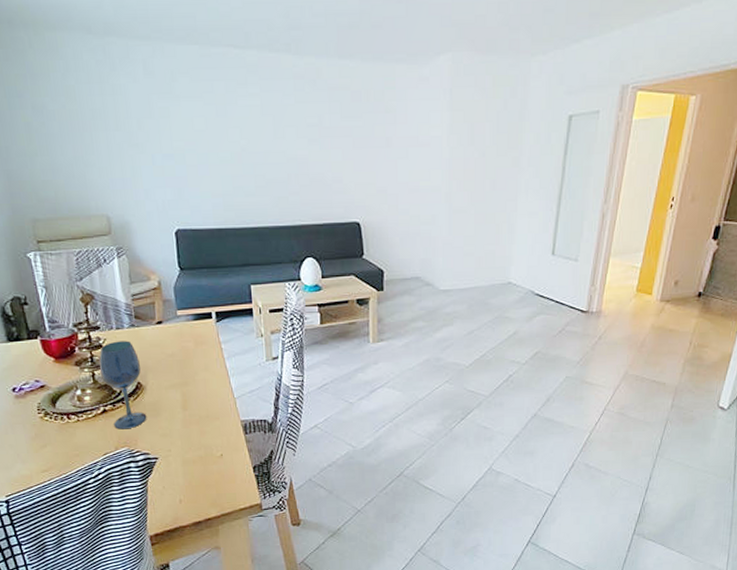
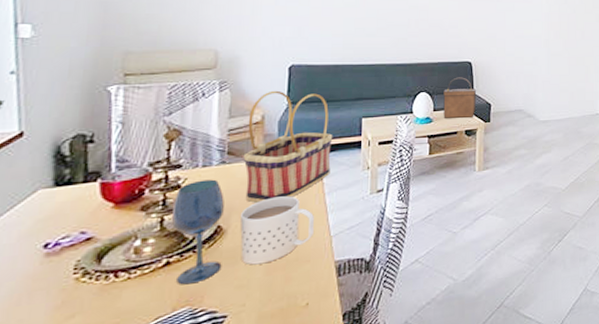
basket: none [147,256,227,364] -> present [243,90,333,203]
mug: none [155,359,220,418] -> present [240,196,315,265]
handbag: none [331,240,367,286] -> present [443,77,476,118]

